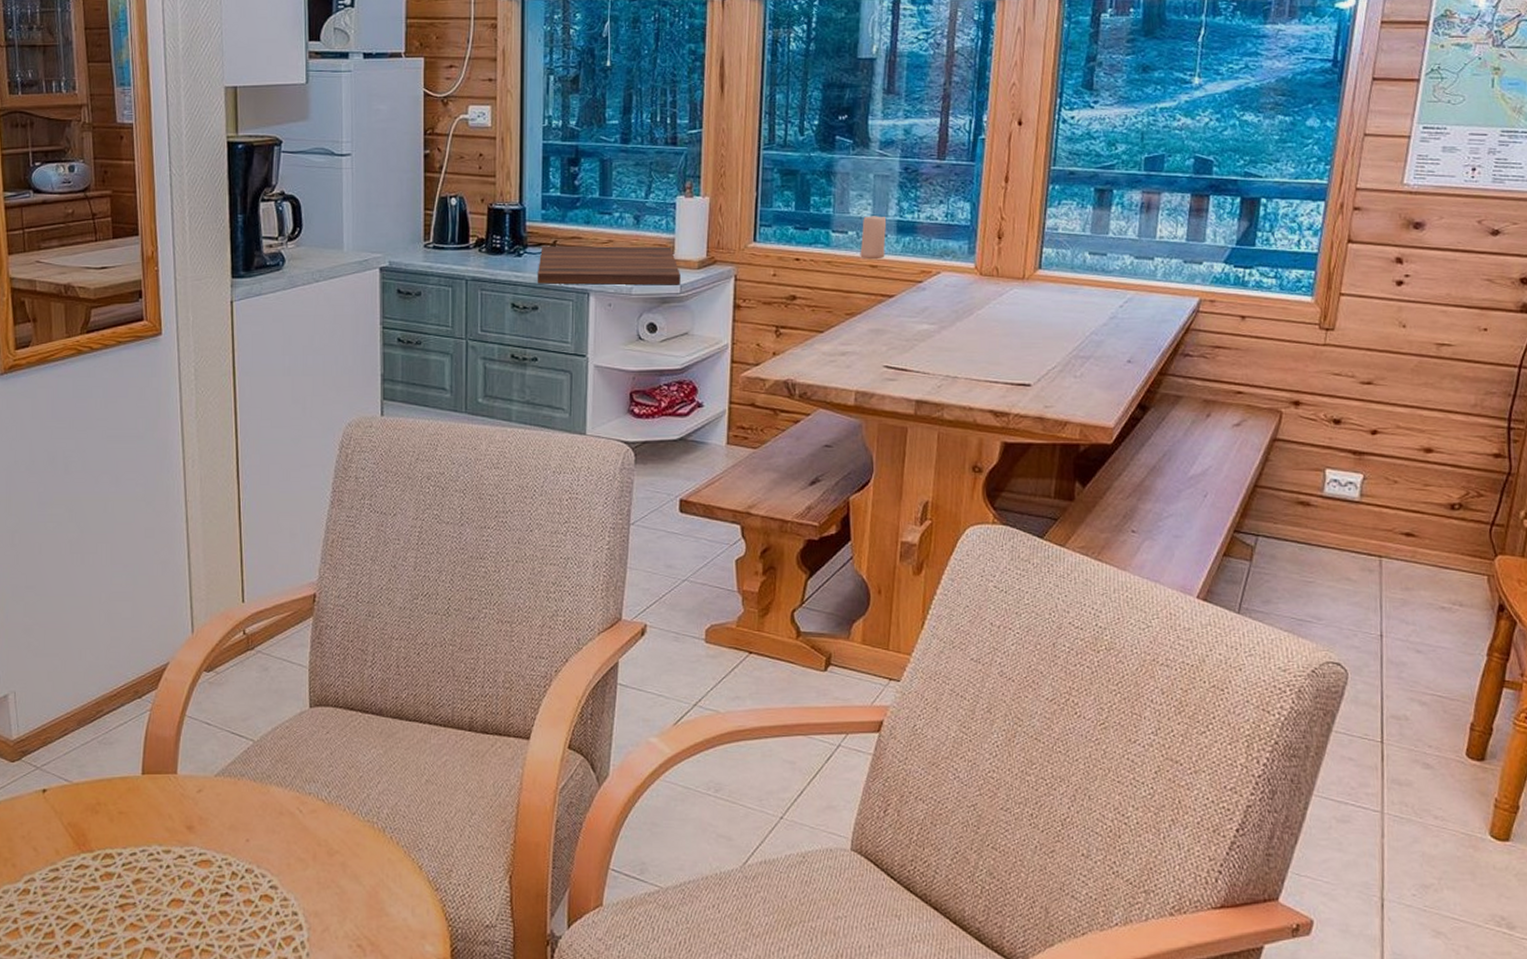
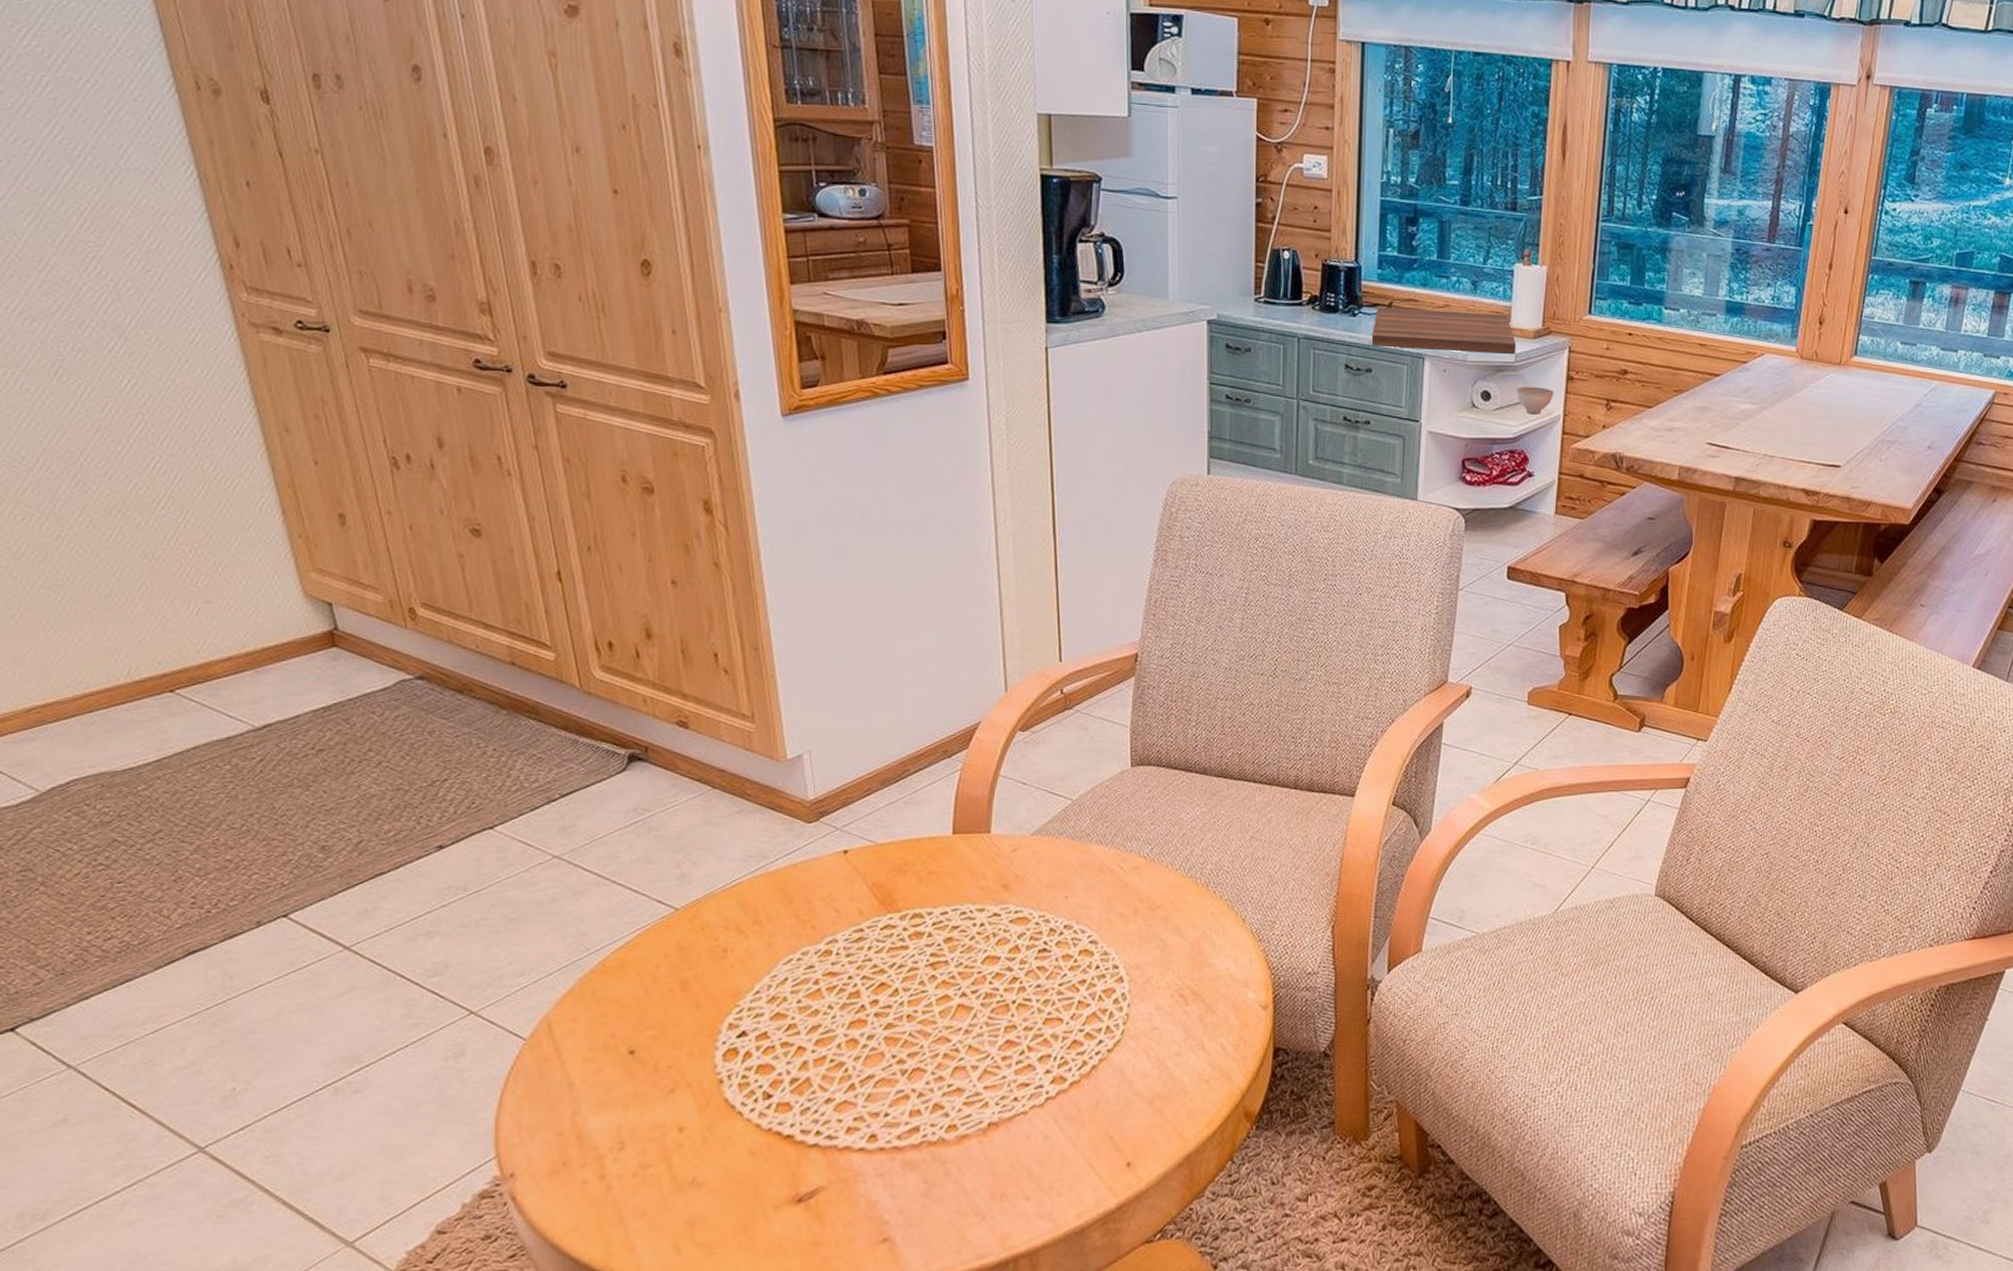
bowl: none [682,316,722,345] -> present [1516,386,1555,415]
candle: present [860,216,887,260] -> none [1690,294,1717,338]

